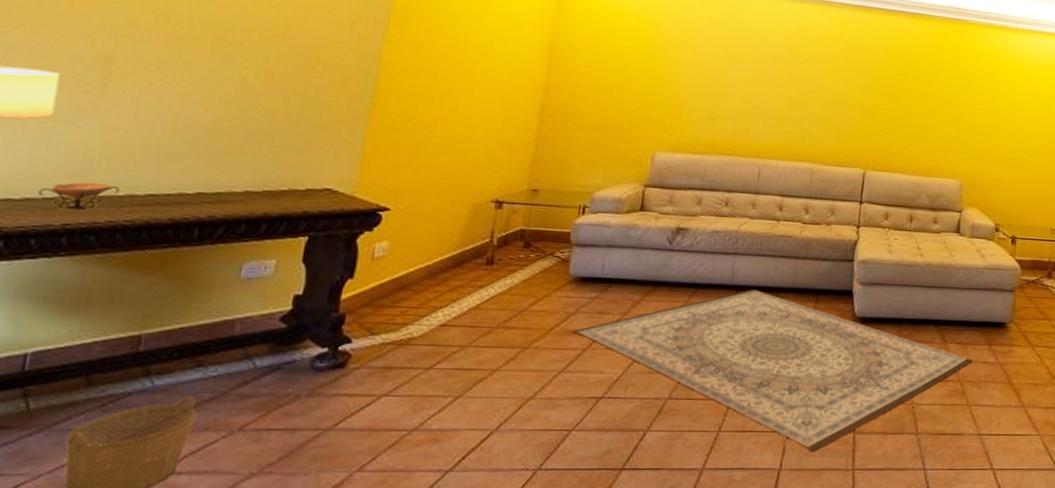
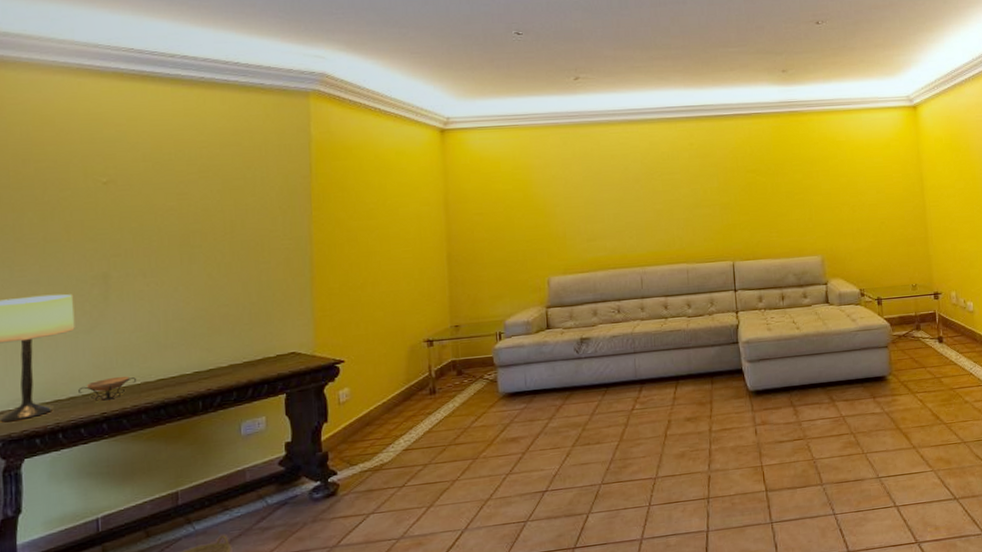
area rug: present [572,289,974,452] -> none [510,381,862,513]

